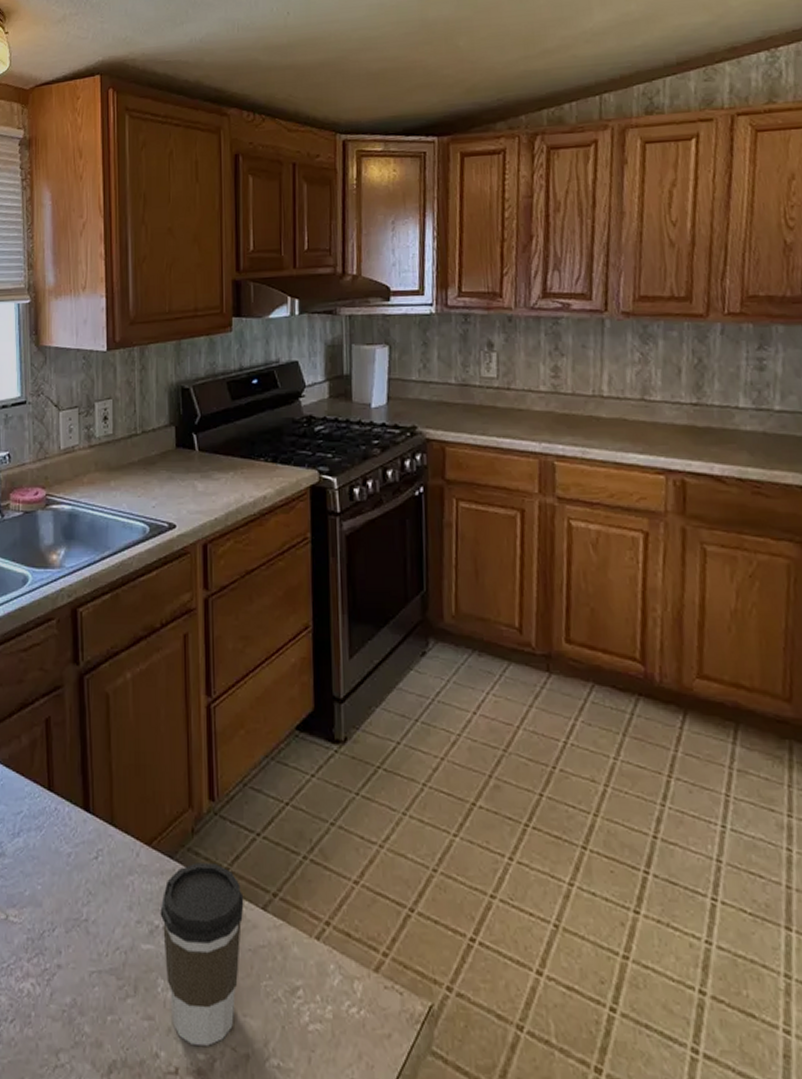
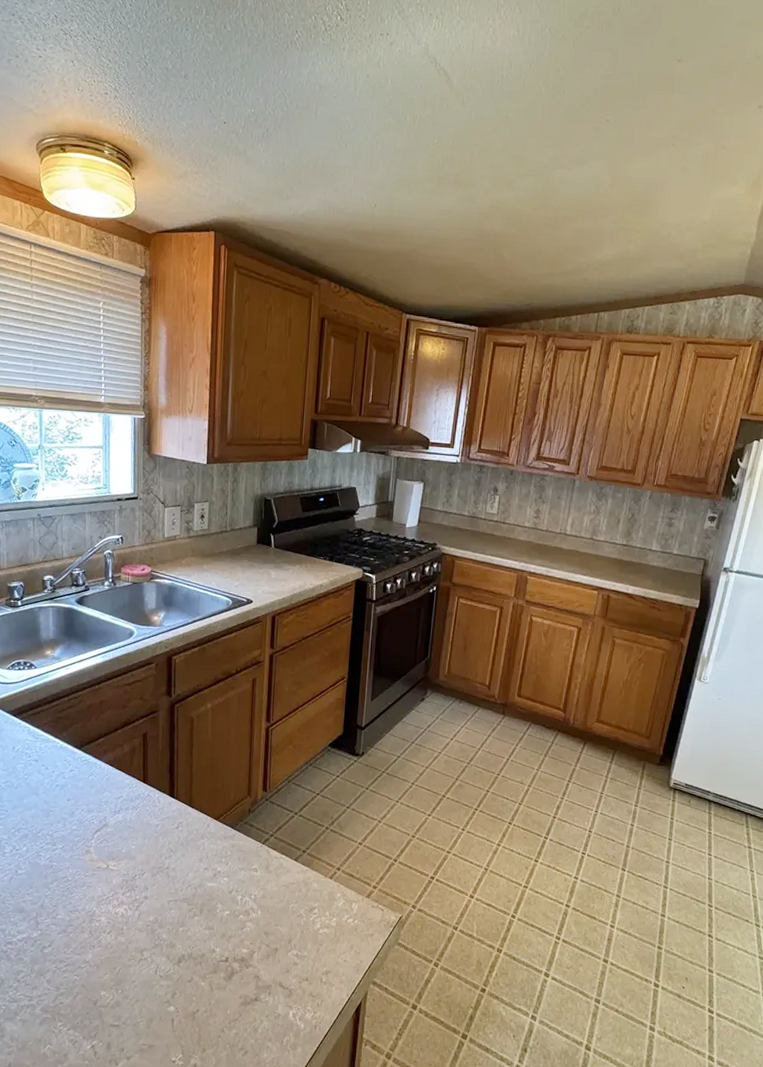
coffee cup: present [160,862,244,1046] -> none [222,831,283,944]

